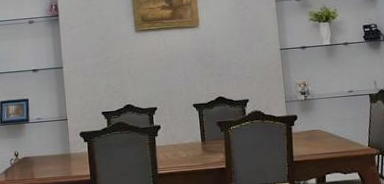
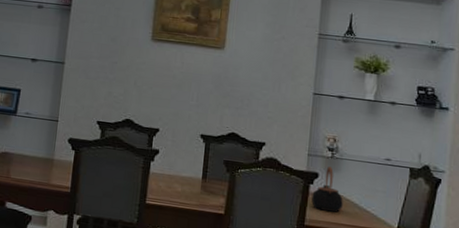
teapot: none [295,108,322,146] -> present [311,166,343,212]

